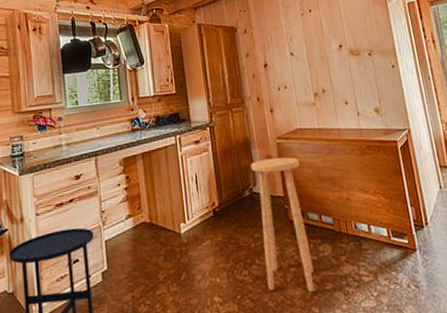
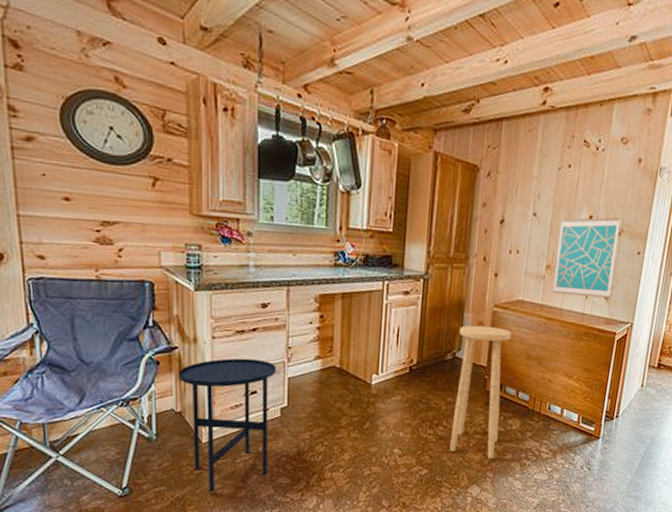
wall art: none [315,41,380,117] -> present [553,217,621,298]

